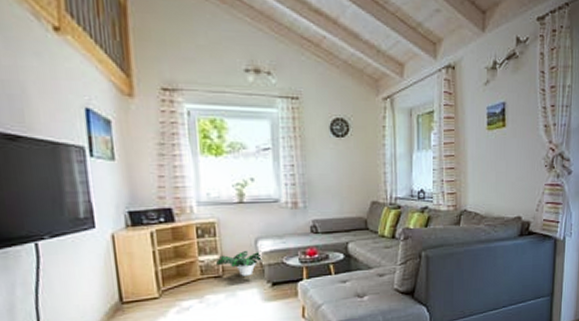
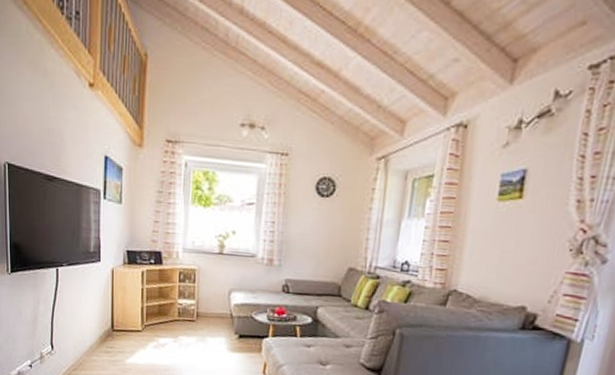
potted plant: present [215,250,264,276] -> none [191,300,234,325]

